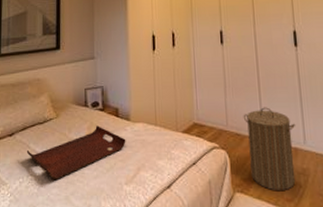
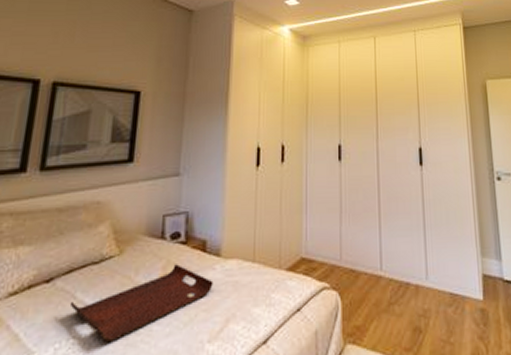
laundry hamper: present [243,107,296,191] -> none [360,236,418,339]

